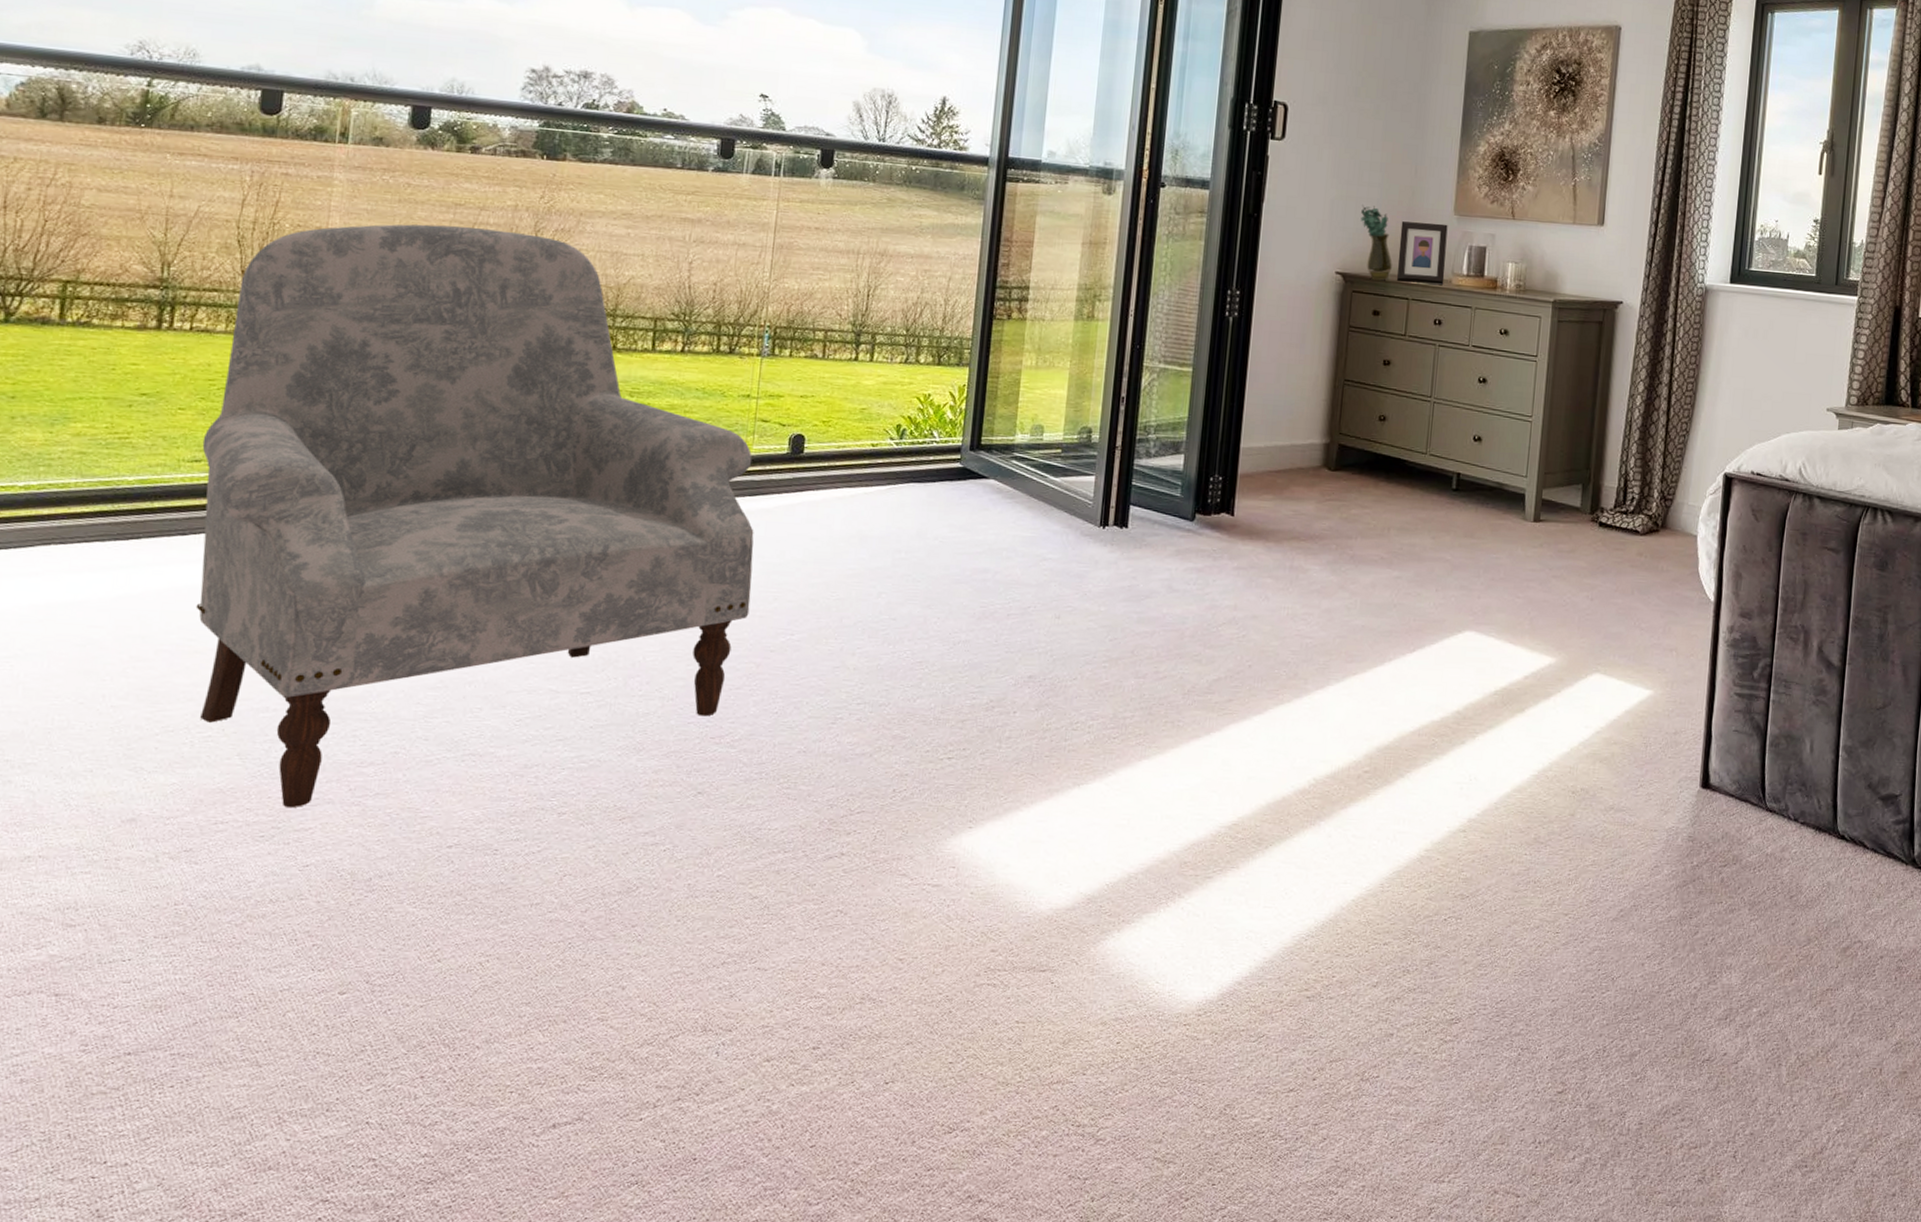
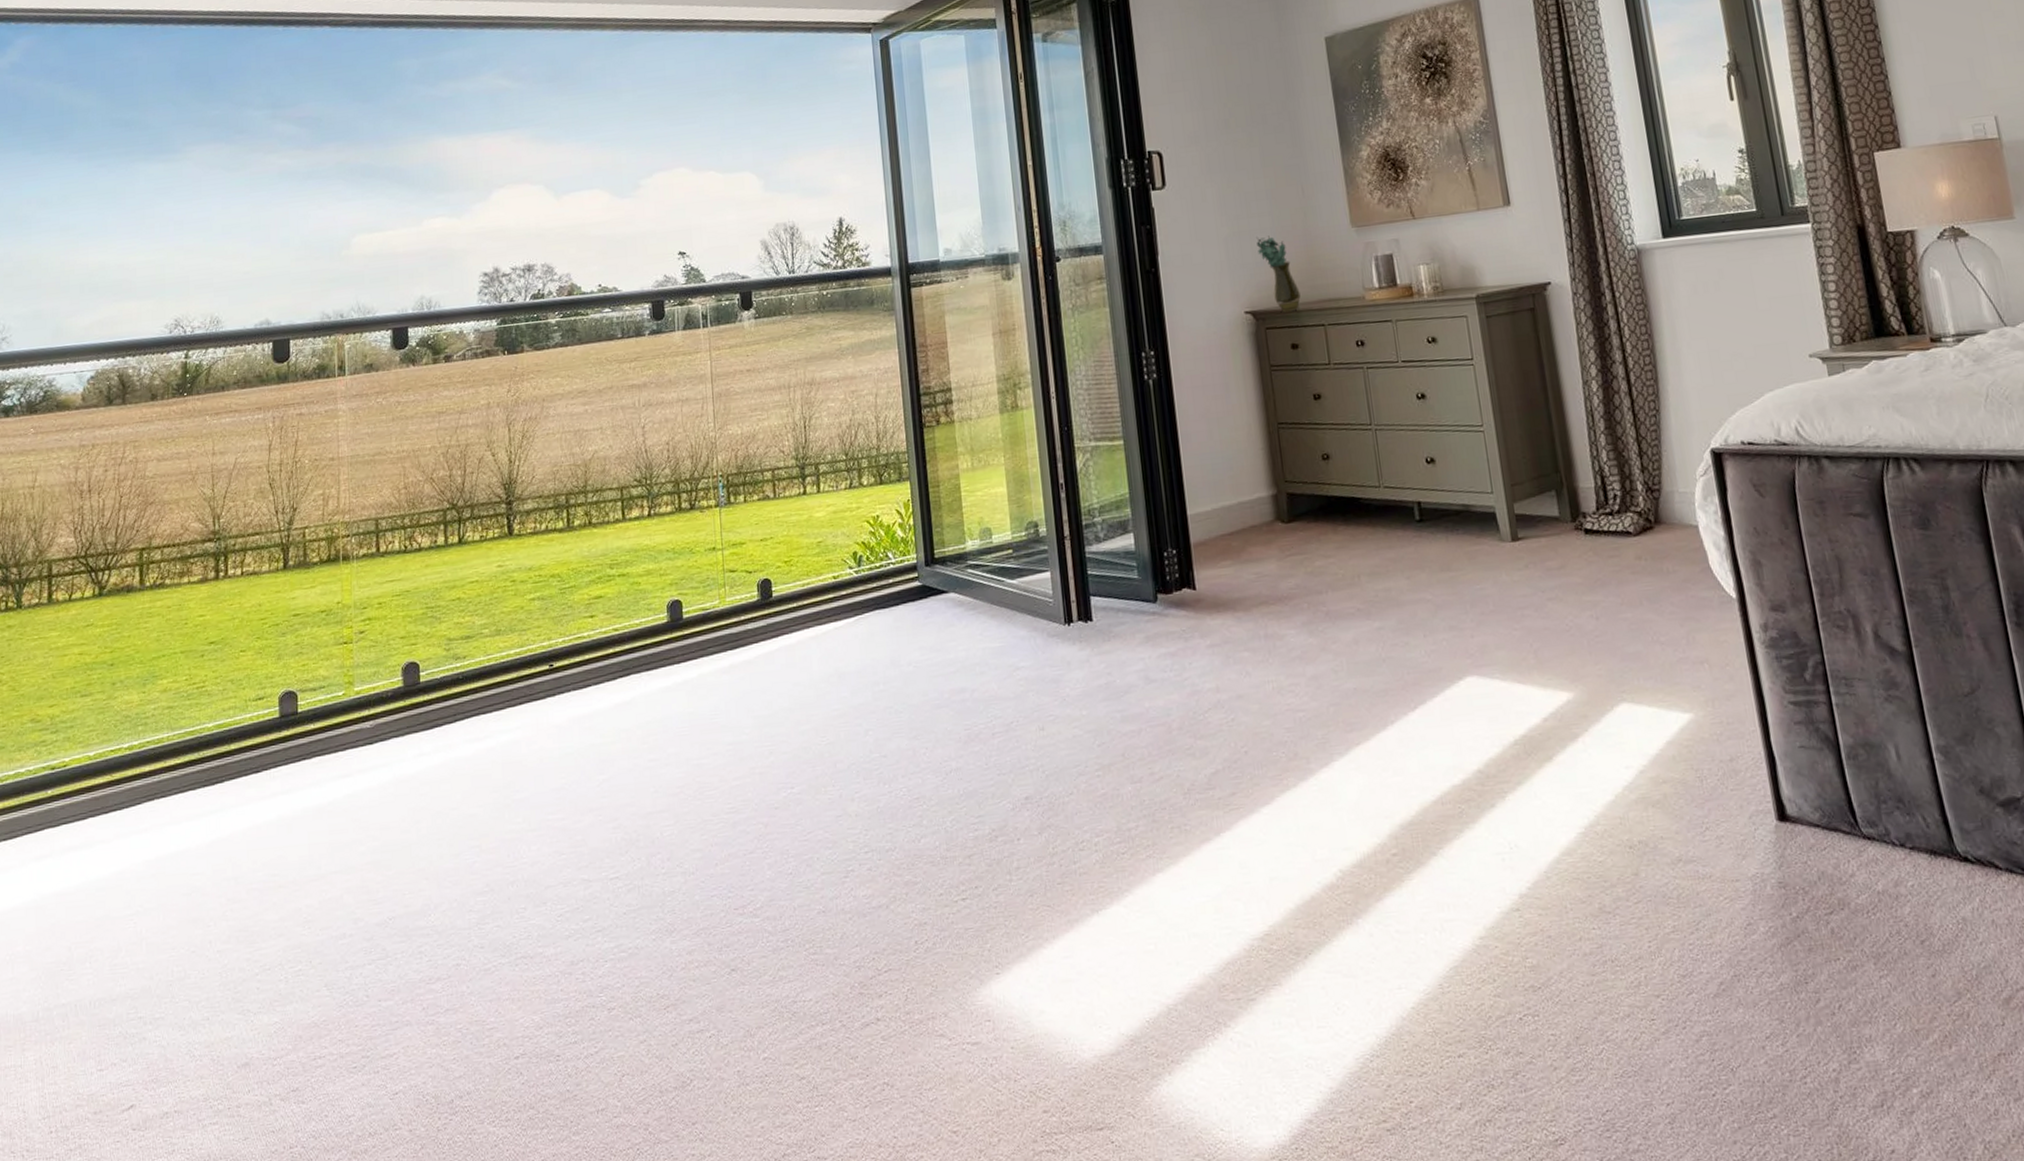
armchair: present [195,224,754,807] -> none [263,428,750,1034]
picture frame: present [1397,221,1448,285] -> none [1299,238,1358,309]

